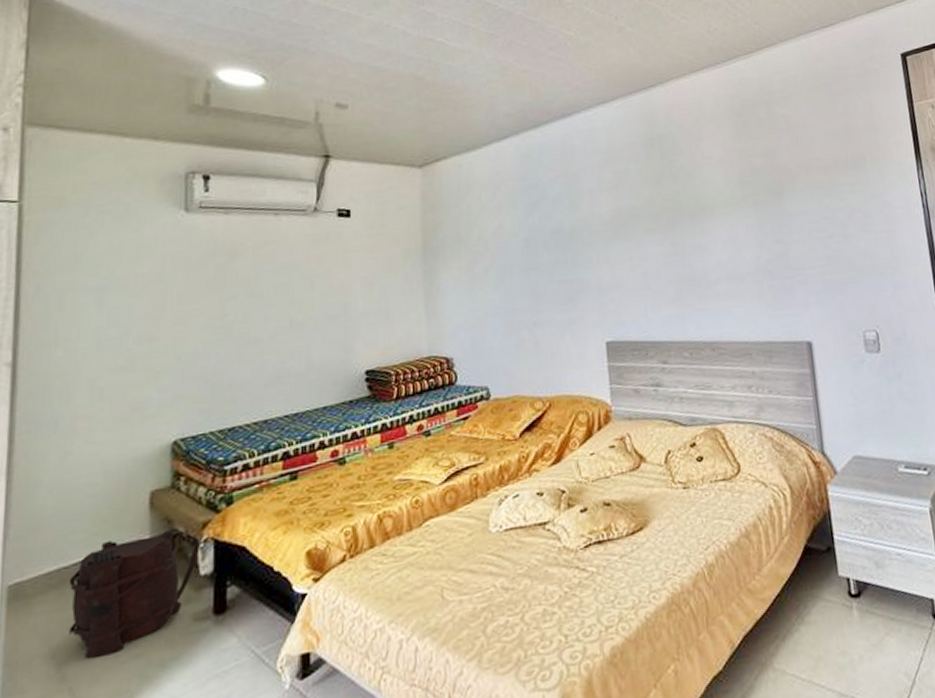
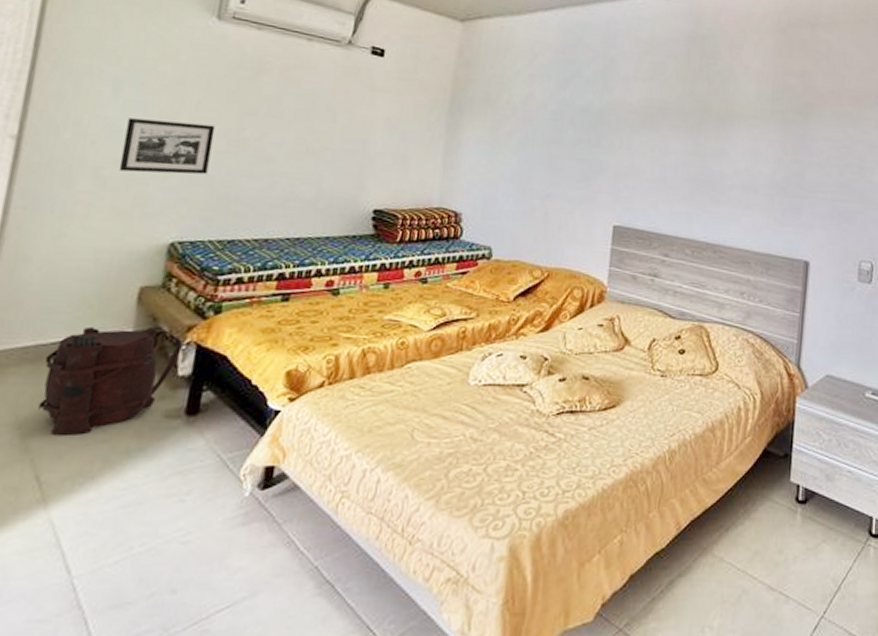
picture frame: none [113,316,199,379] -> present [118,118,216,175]

